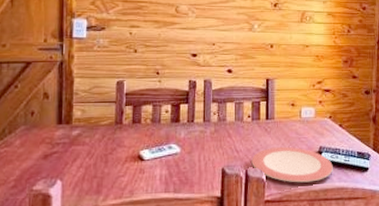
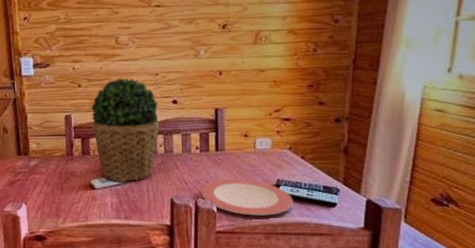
potted plant: none [145,46,215,153] -> present [90,78,160,183]

